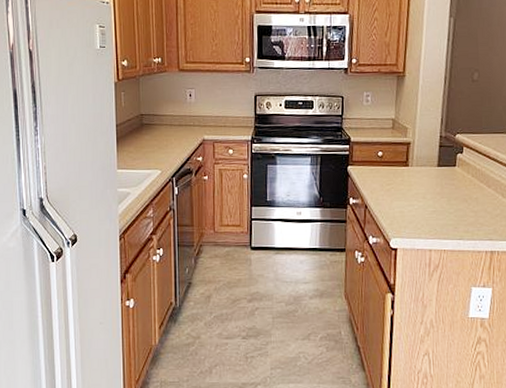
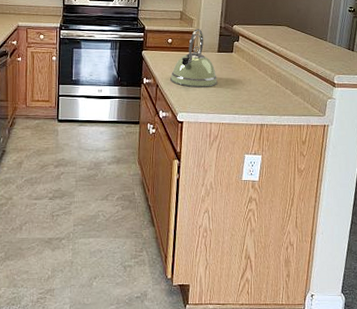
kettle: none [381,139,438,208] -> present [170,29,218,88]

